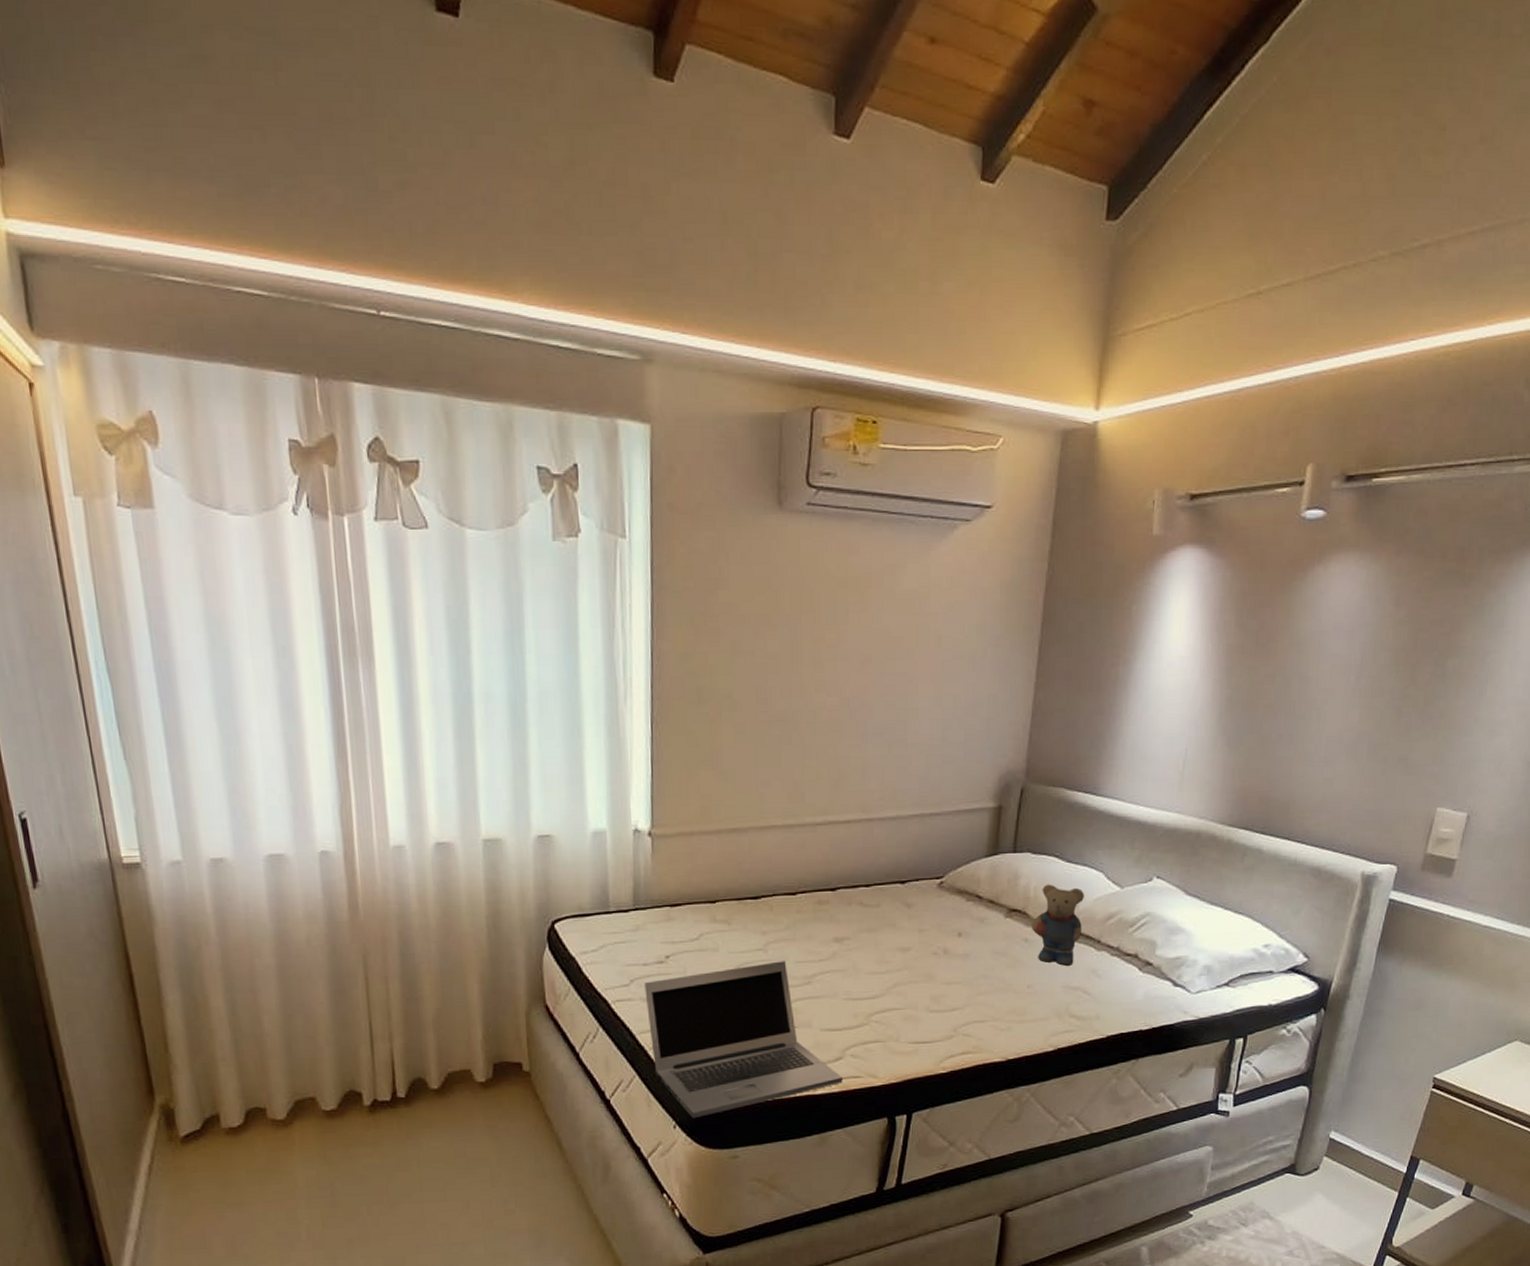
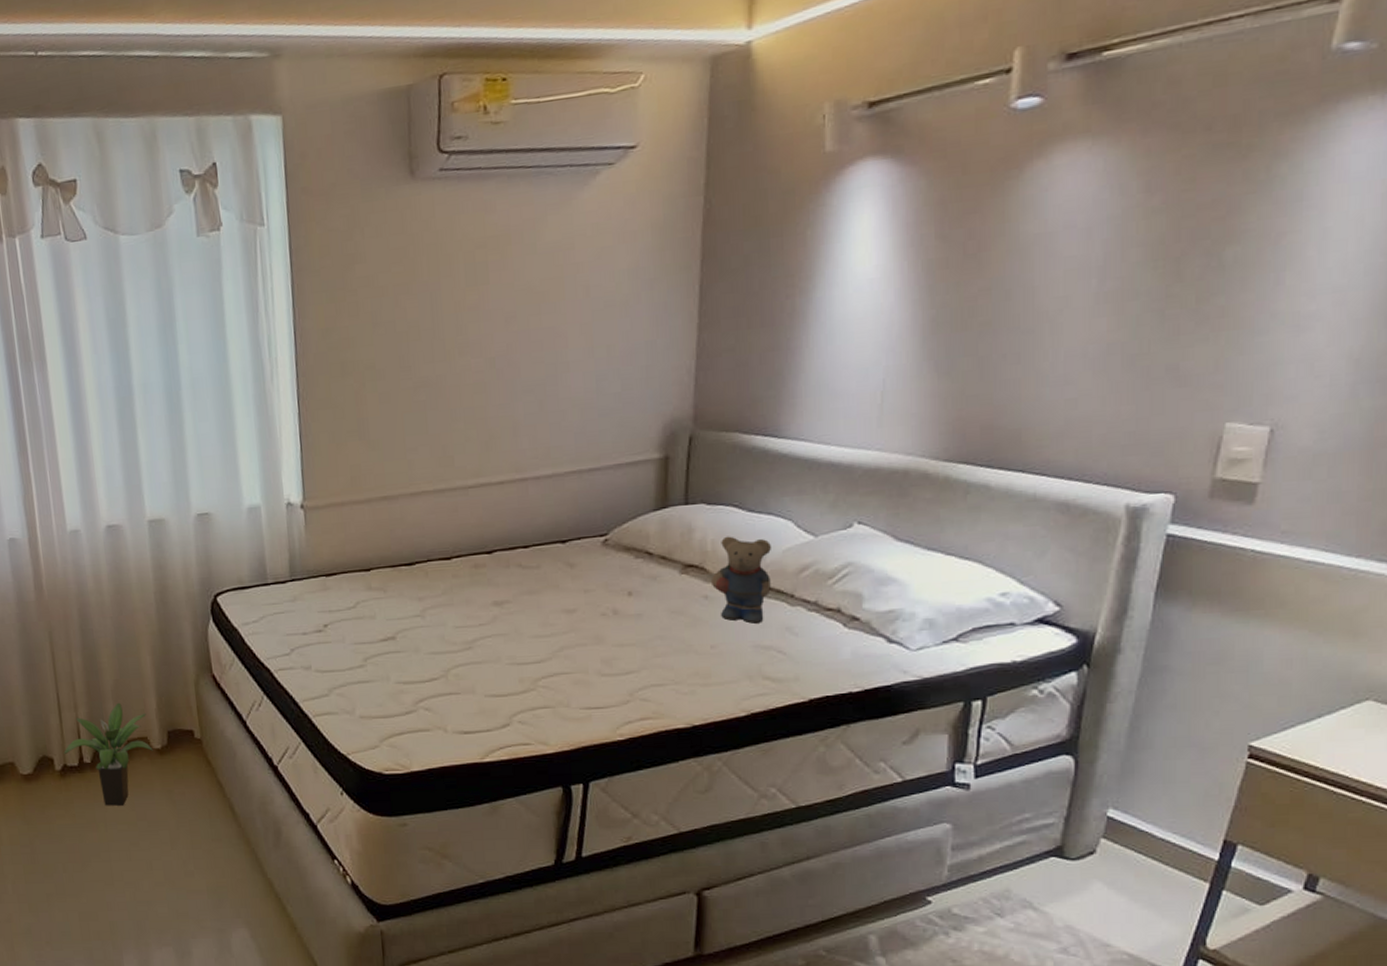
potted plant: none [374,1033,476,1144] -> present [63,702,153,806]
laptop: present [644,961,843,1119] -> none [305,626,512,786]

